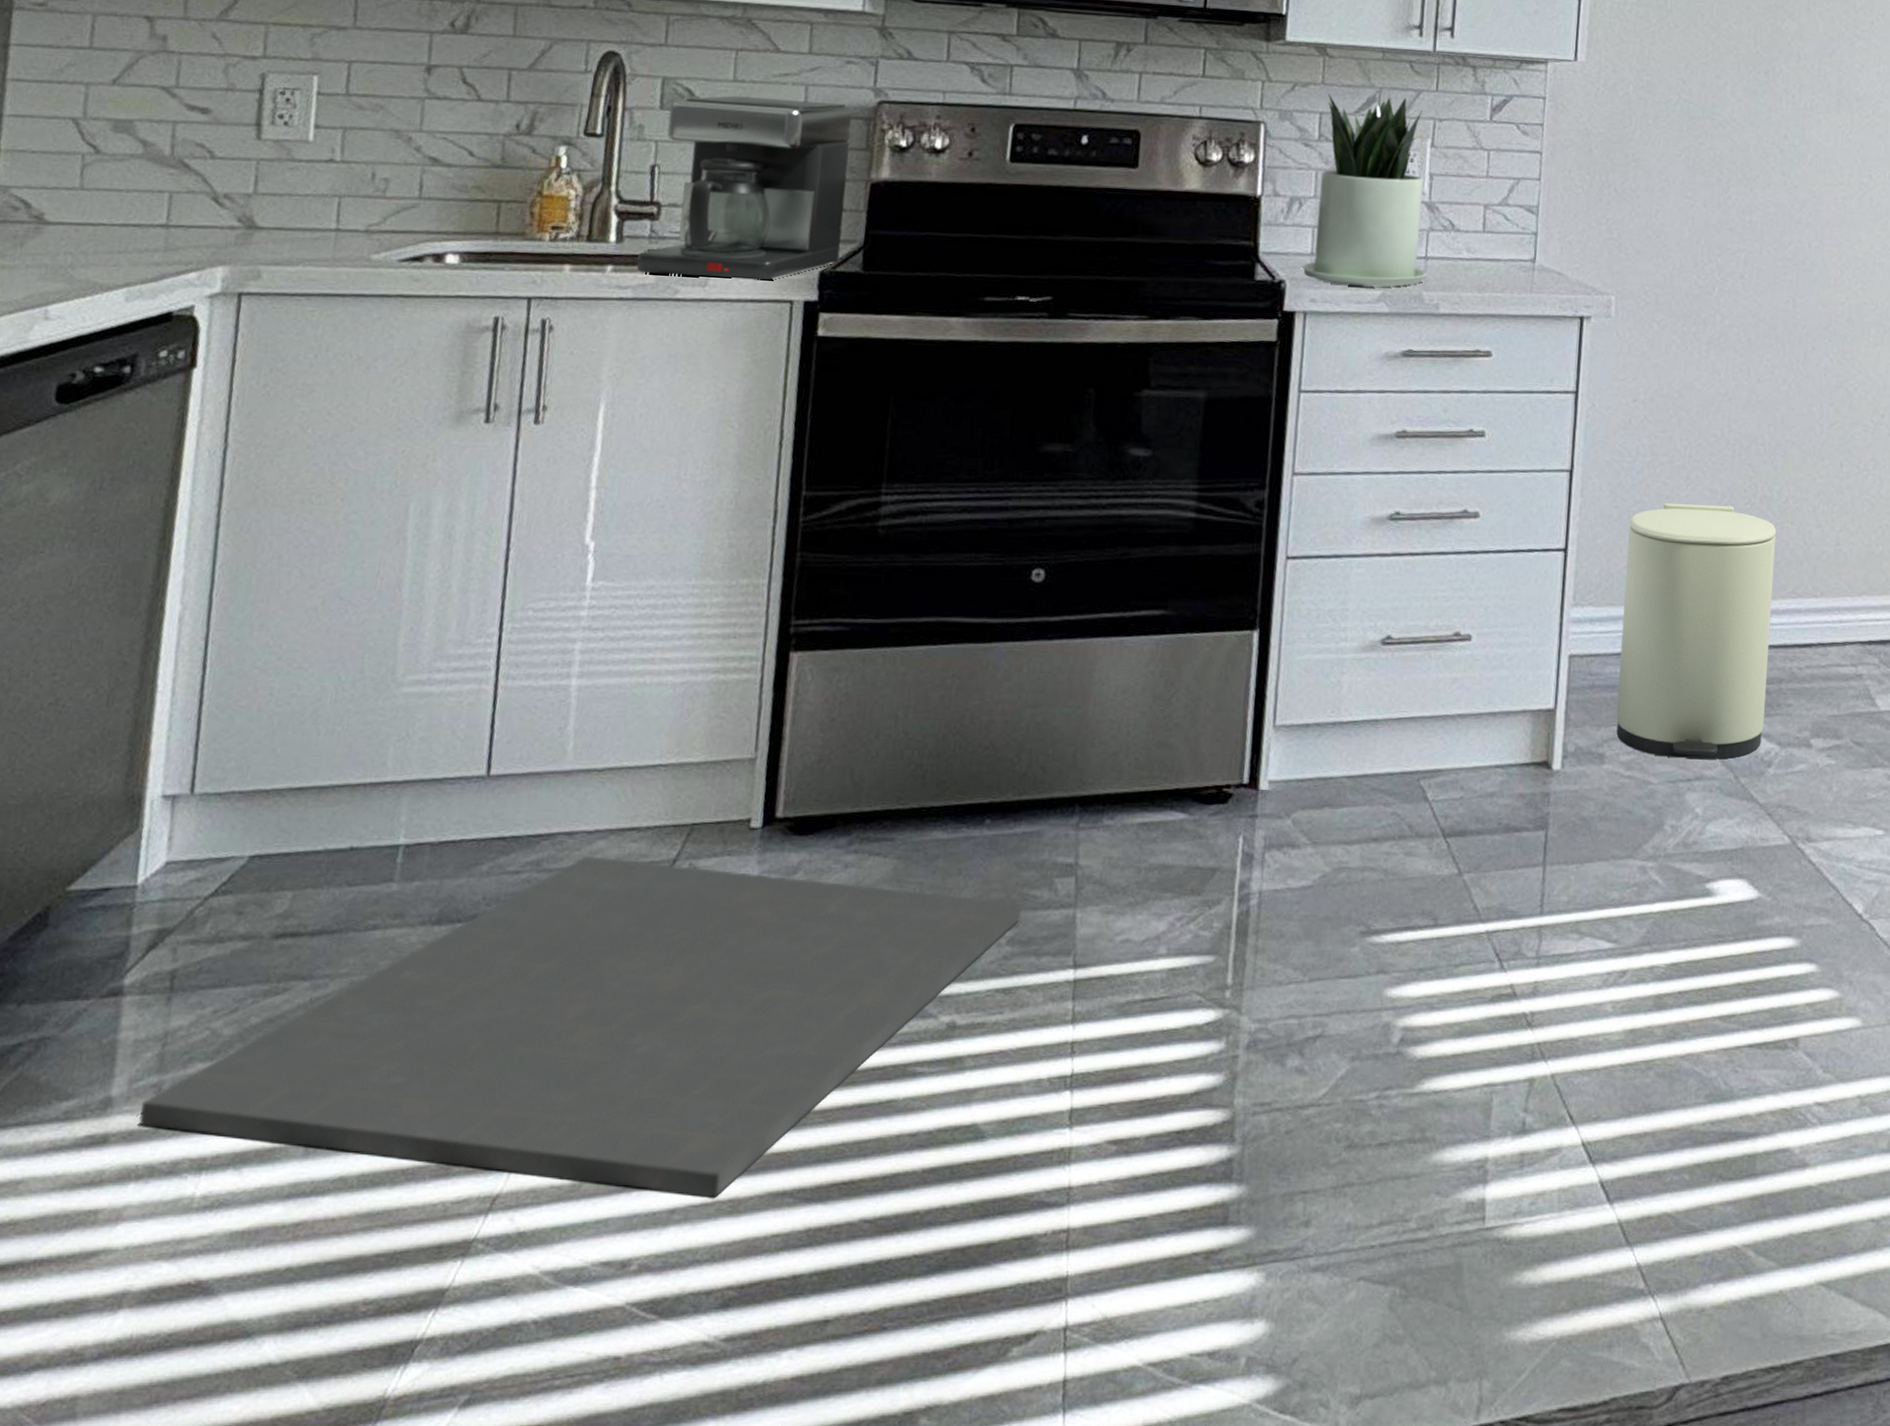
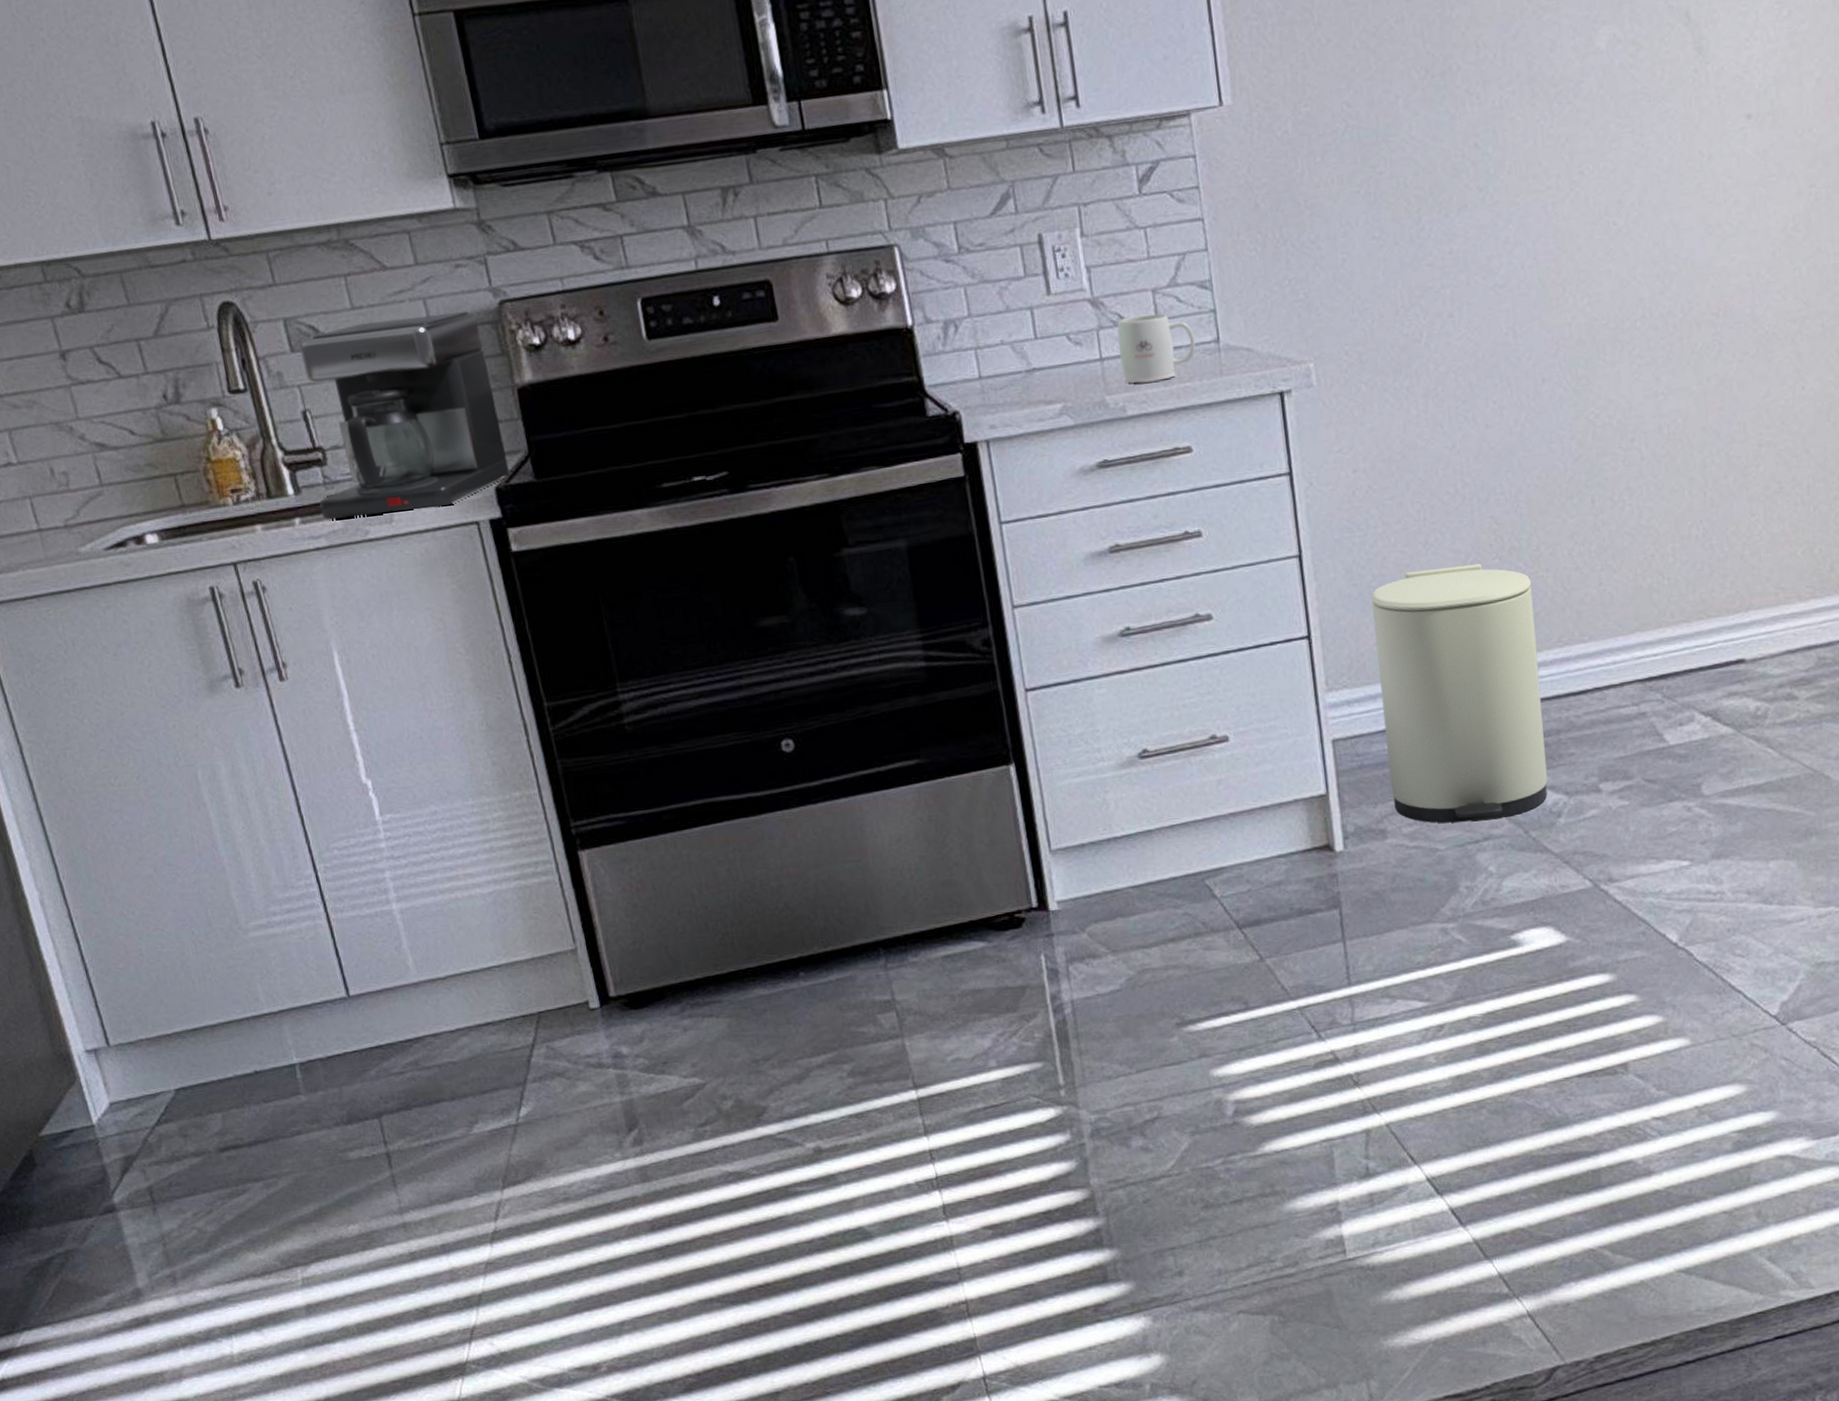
doormat: present [139,855,1022,1197] -> none [164,1039,855,1310]
planter: present [1301,93,1427,287] -> none [958,186,1106,405]
mug: none [1442,225,1515,287] -> present [1117,313,1196,384]

